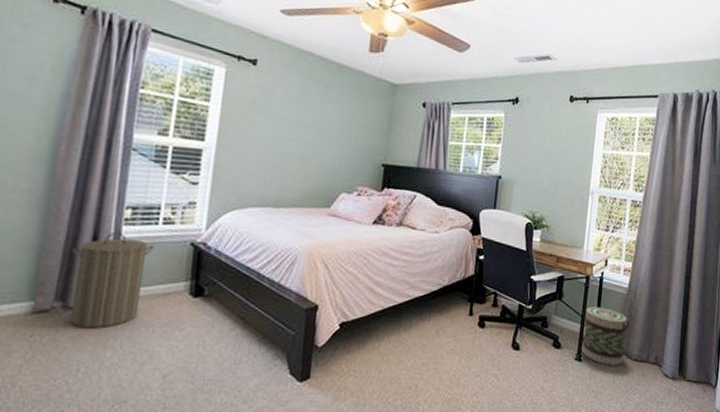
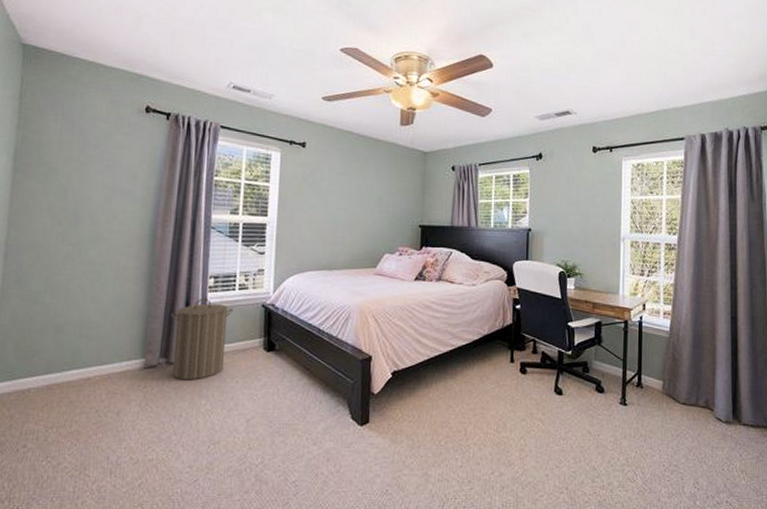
basket: present [581,307,630,366] -> none [624,351,675,410]

